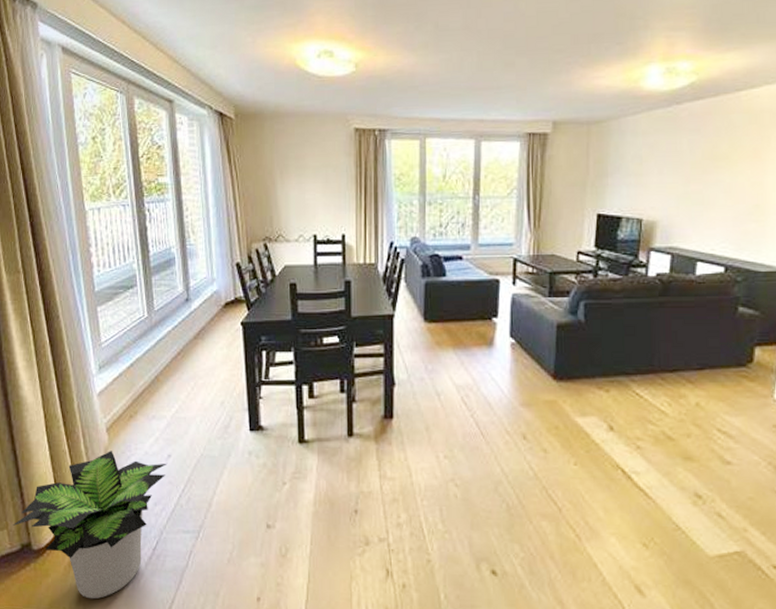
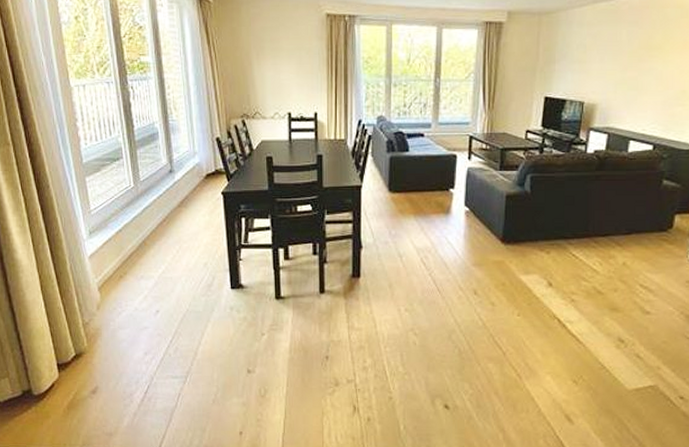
potted plant: present [12,451,168,599] -> none [13,307,156,437]

